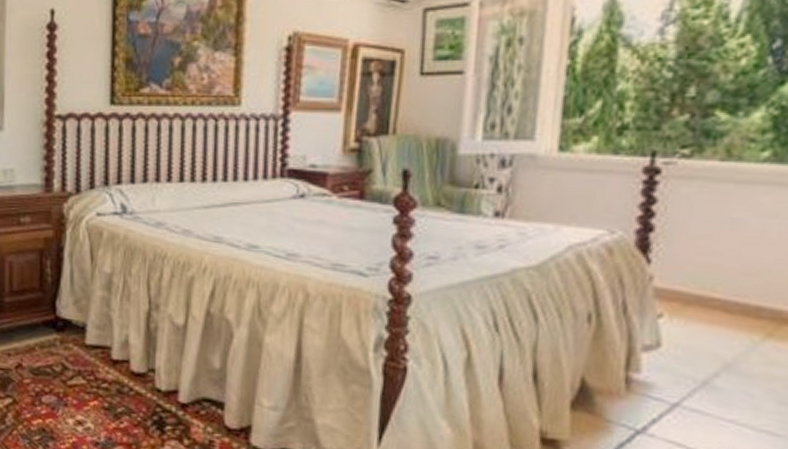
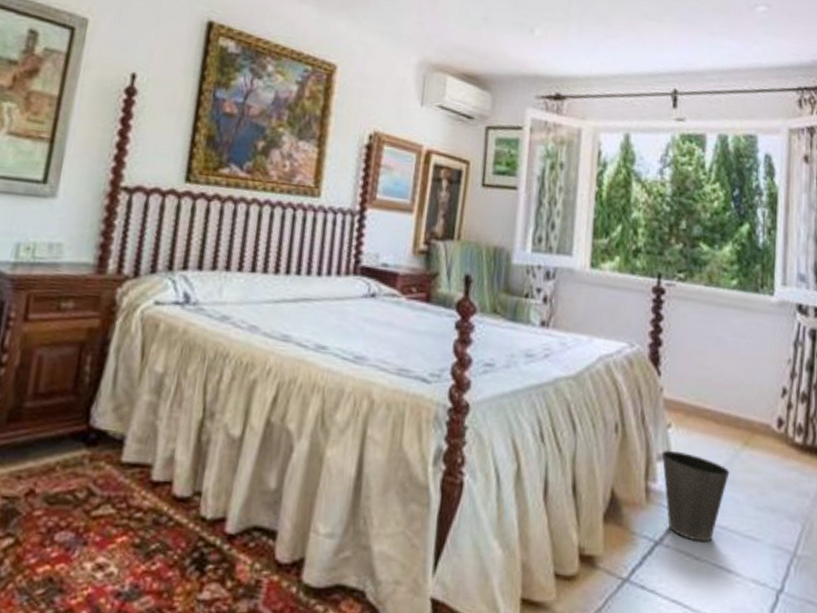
waste basket: none [648,341,744,435] -> present [661,450,730,543]

